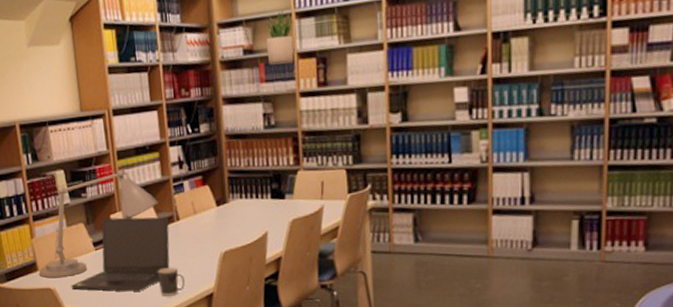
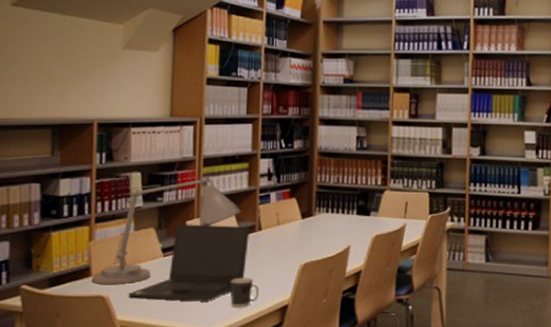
planter: present [266,10,294,66] -> none [365,50,392,96]

